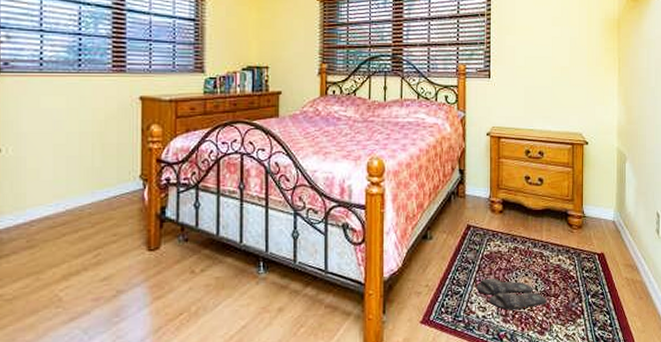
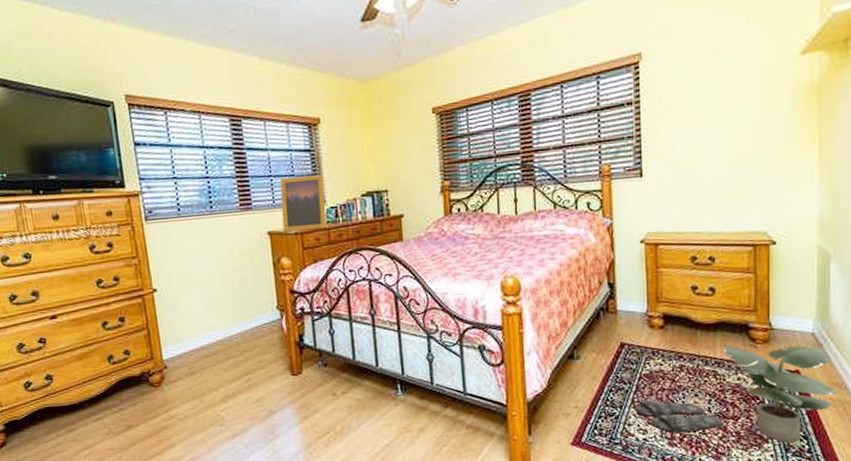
picture frame: none [157,44,205,99] -> present [279,174,327,233]
potted plant: none [548,230,630,318] -> present [723,345,836,443]

